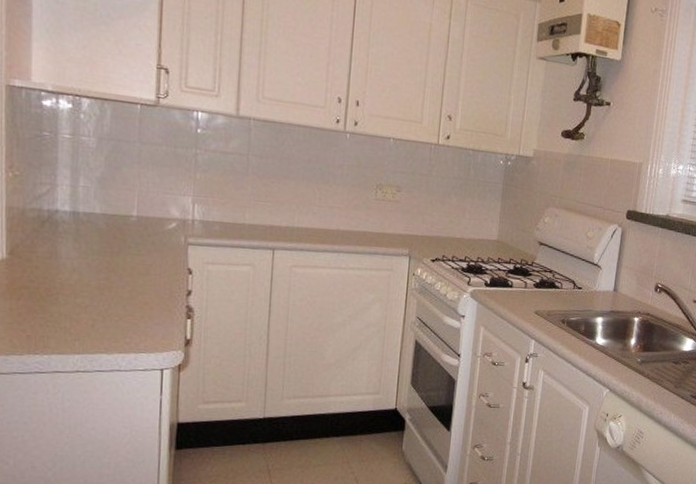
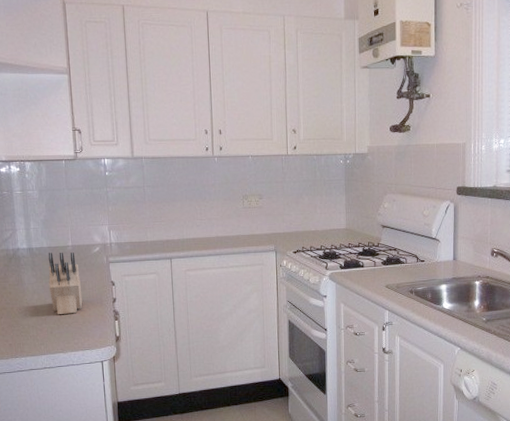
knife block: none [97,221,144,305] -> present [48,252,83,314]

